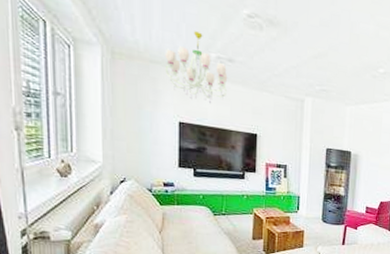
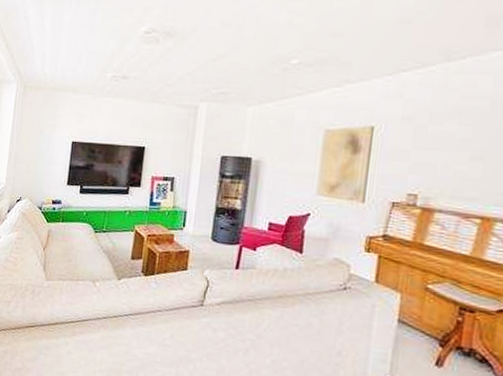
chandelier: present [165,31,228,104] -> none [65,56,121,122]

